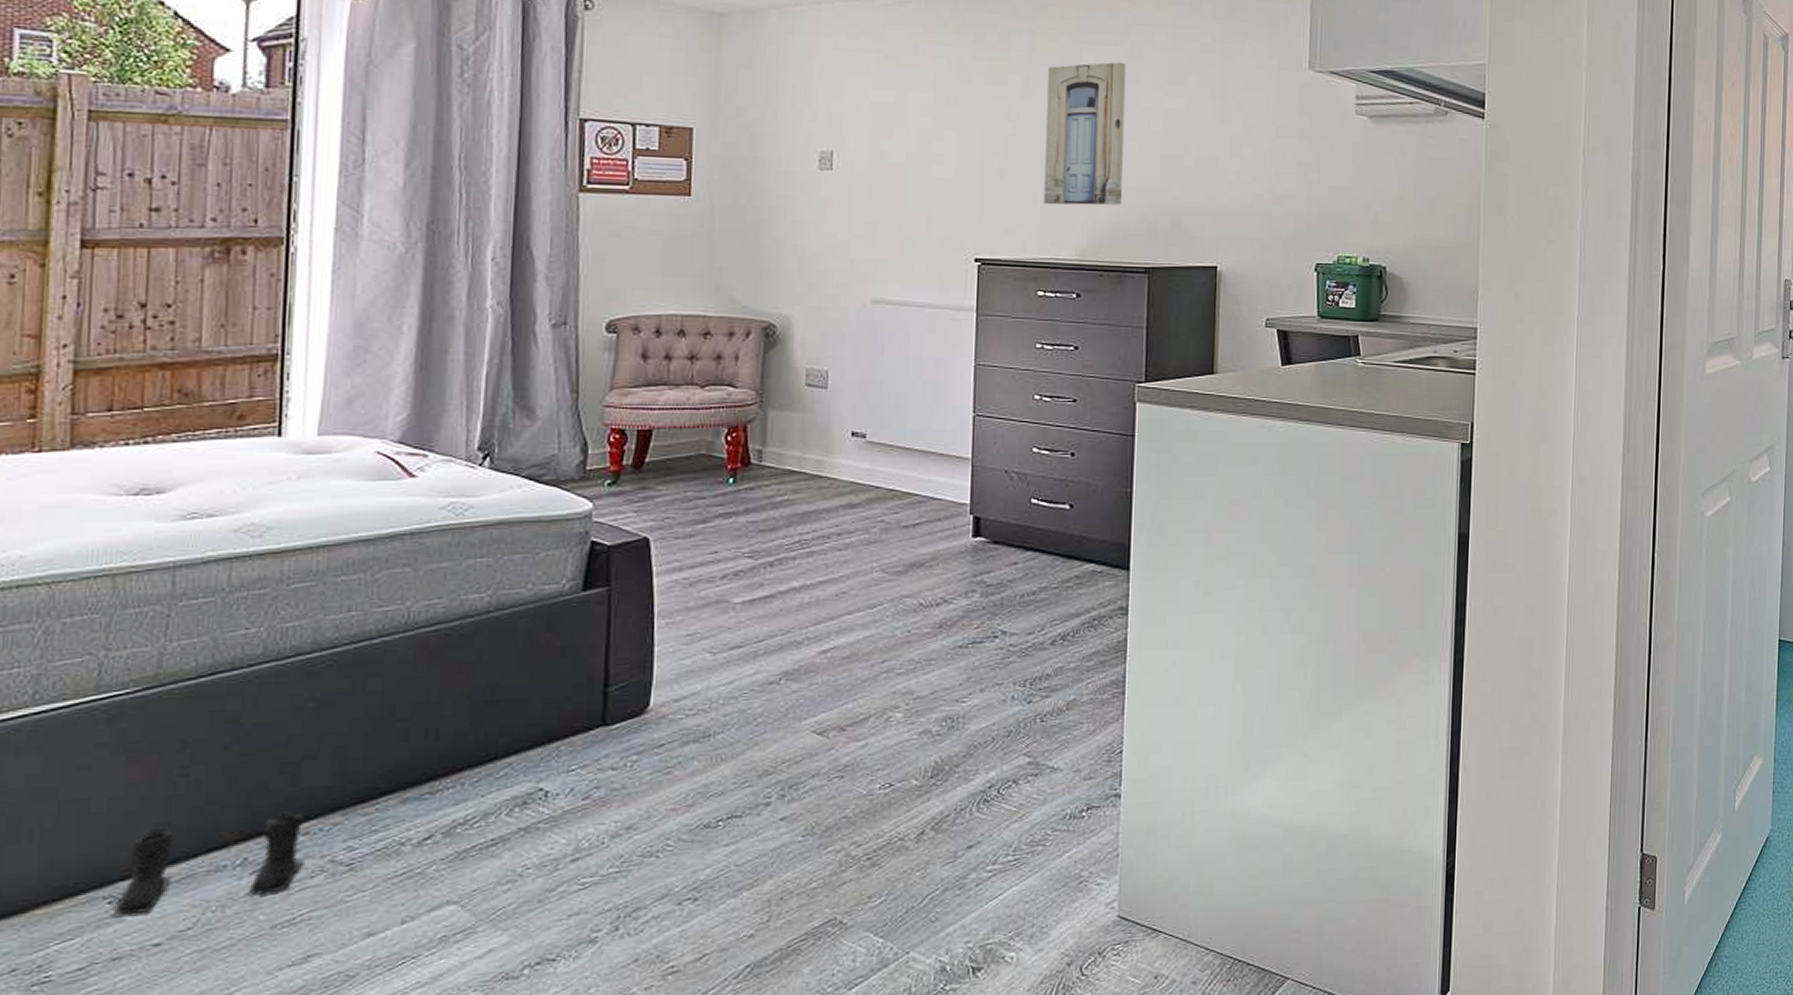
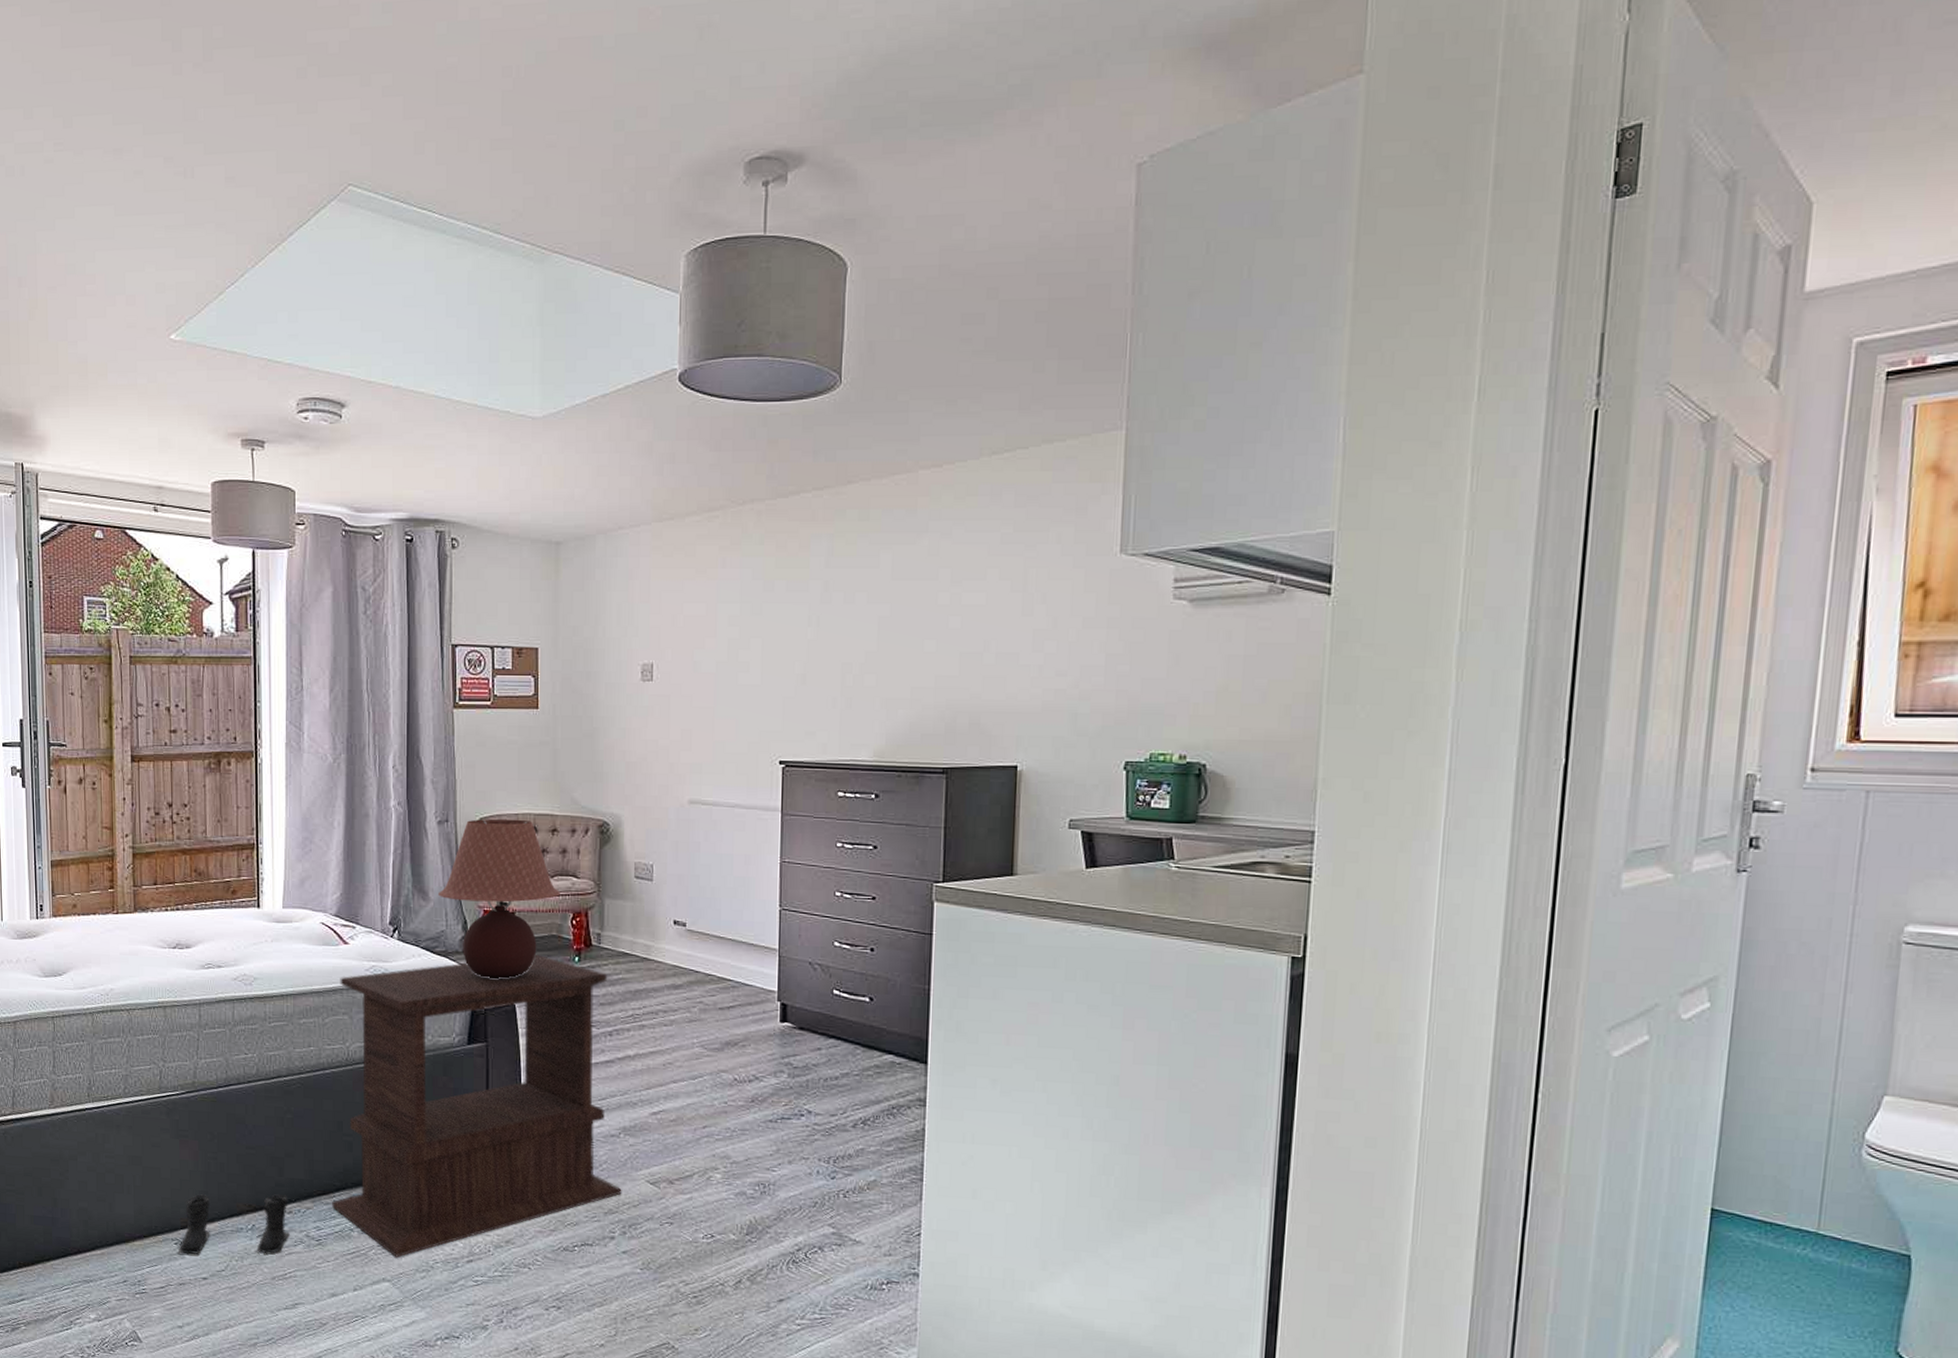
side table: none [373,478,781,870] -> present [332,955,622,1257]
table lamp: none [549,321,712,509] -> present [438,819,560,979]
wall art: present [1043,61,1127,206] -> none [843,560,924,708]

